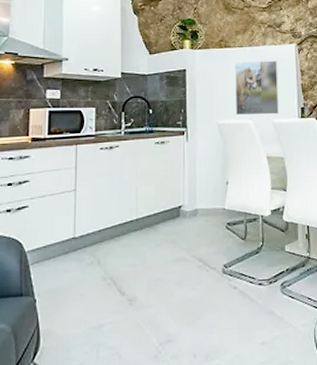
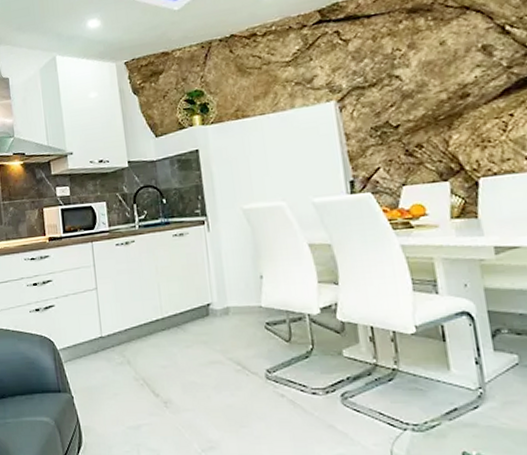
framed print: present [235,61,279,116] -> none [257,125,320,198]

